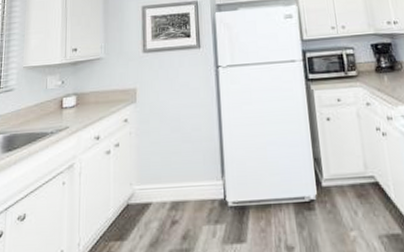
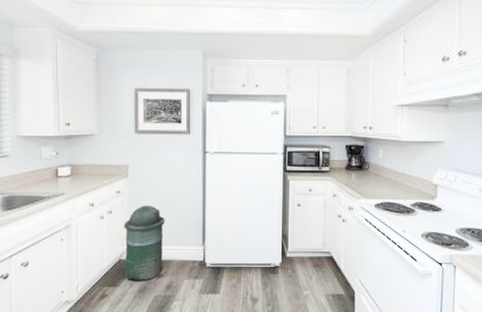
trash bin: none [132,133,178,231] -> present [124,205,165,281]

